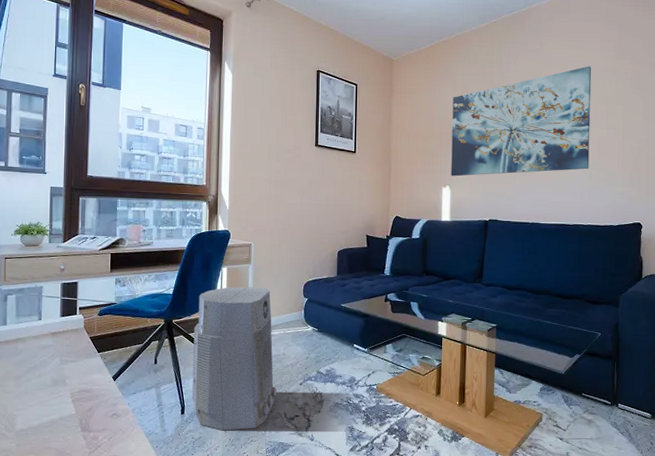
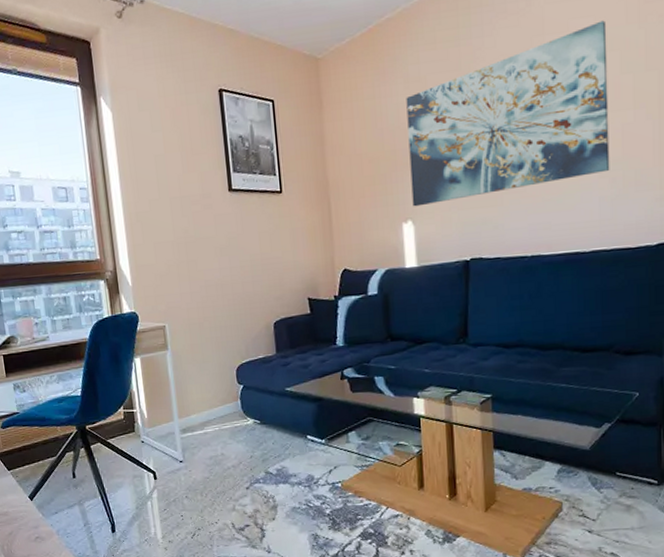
air purifier: present [192,286,277,431] -> none [111,377,220,548]

